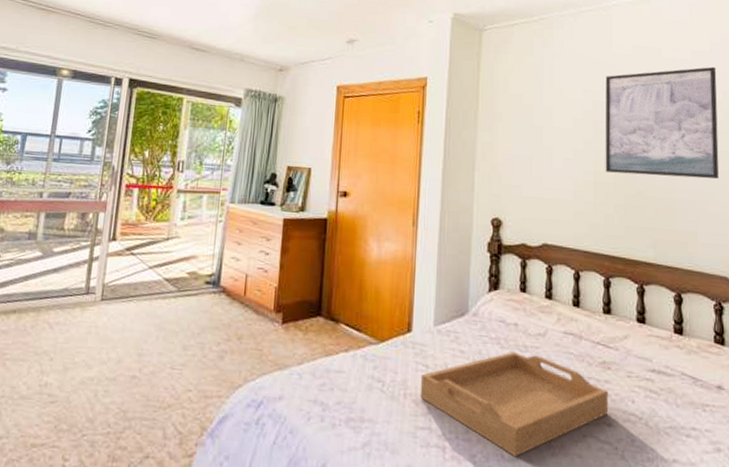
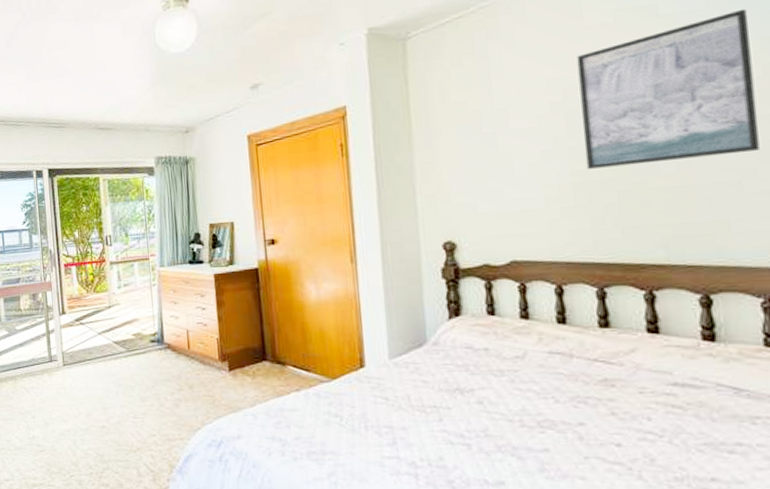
serving tray: present [420,352,609,456] -> none [381,378,617,480]

